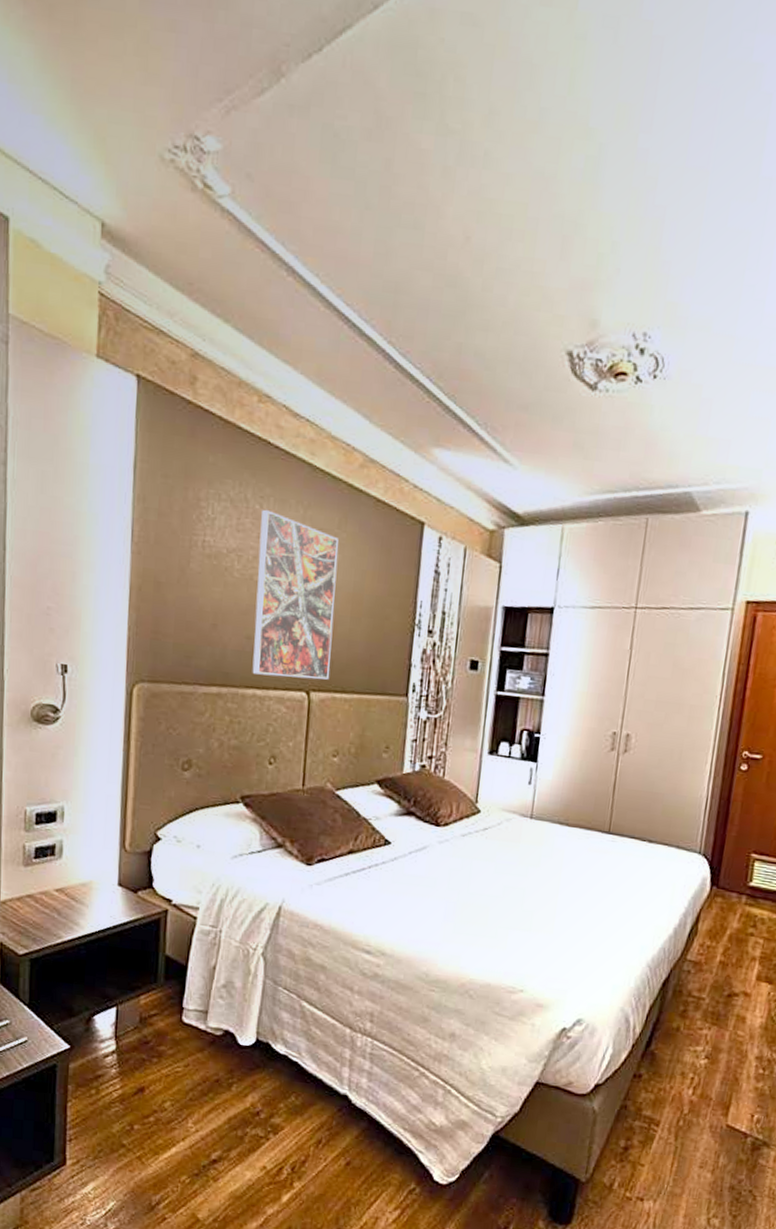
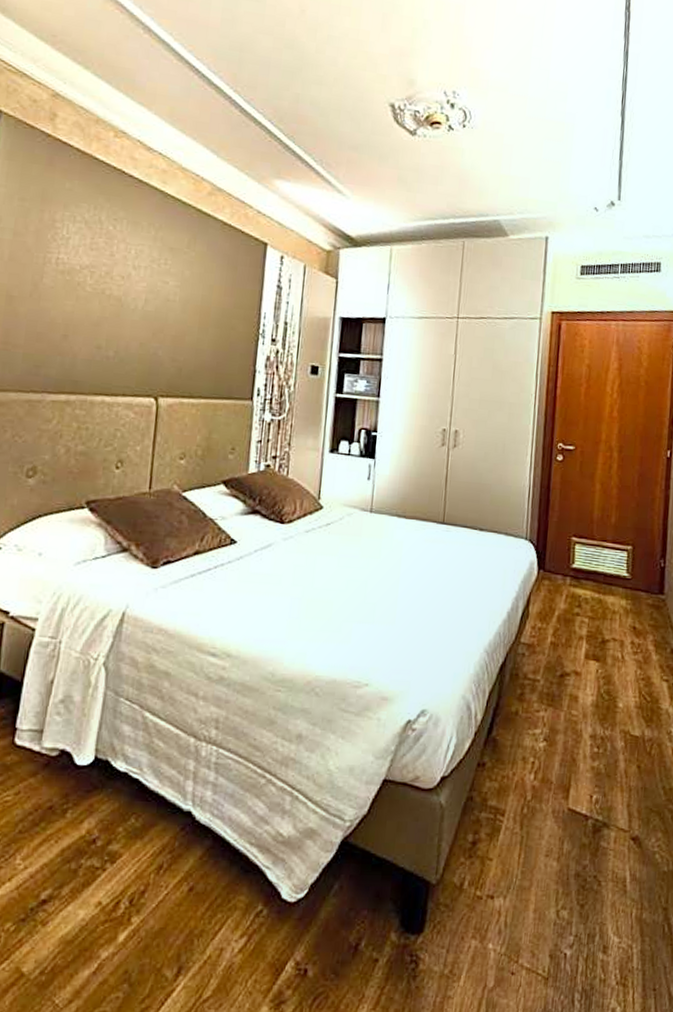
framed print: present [252,509,339,680] -> none [101,230,188,386]

